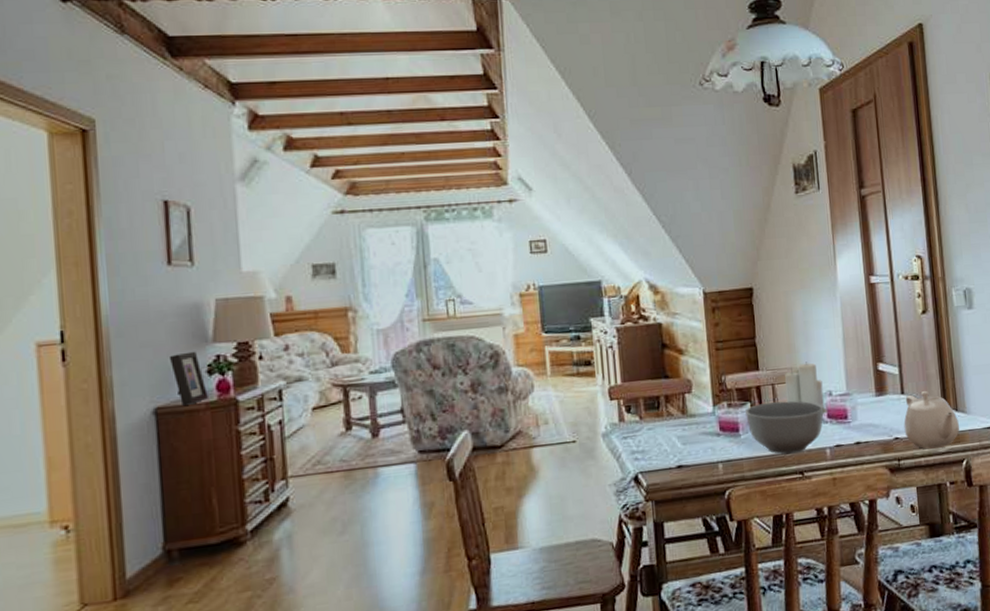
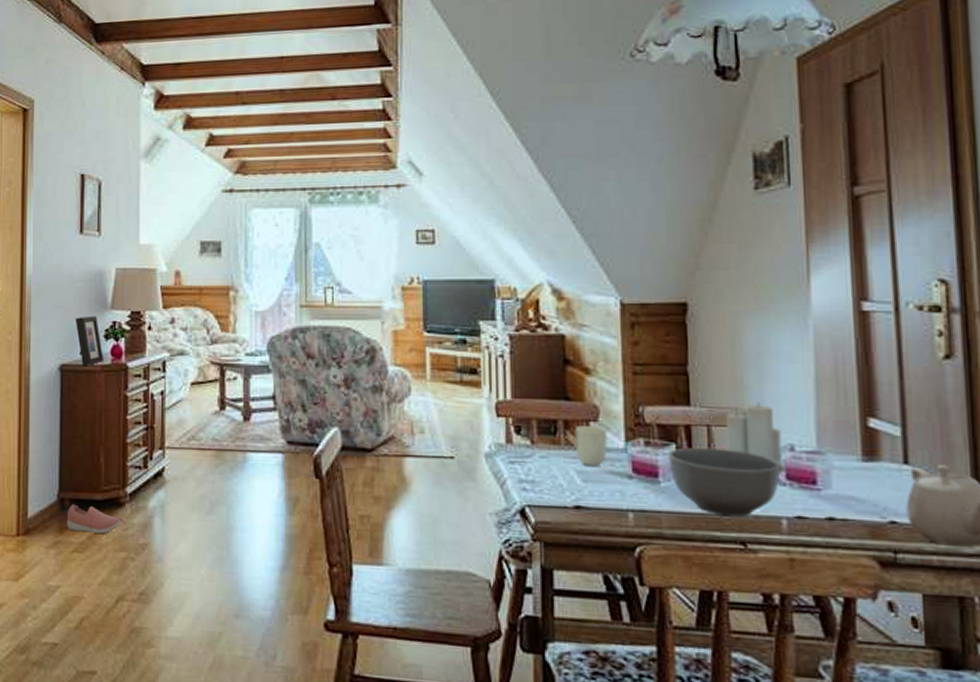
shoe: none [175,552,242,583] -> present [66,504,120,535]
cup: none [674,396,700,431] -> present [576,426,607,466]

